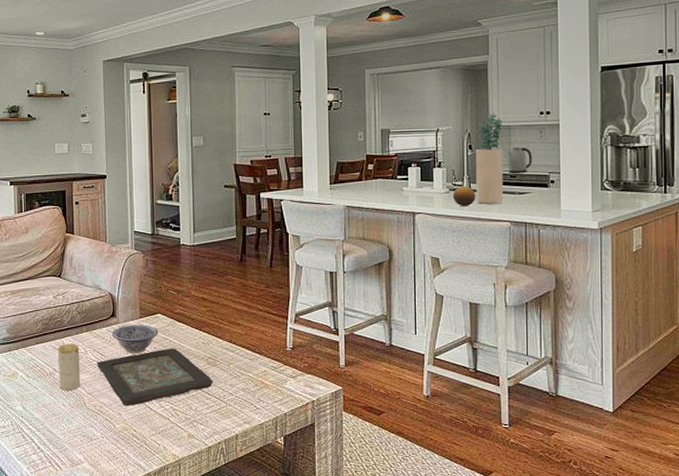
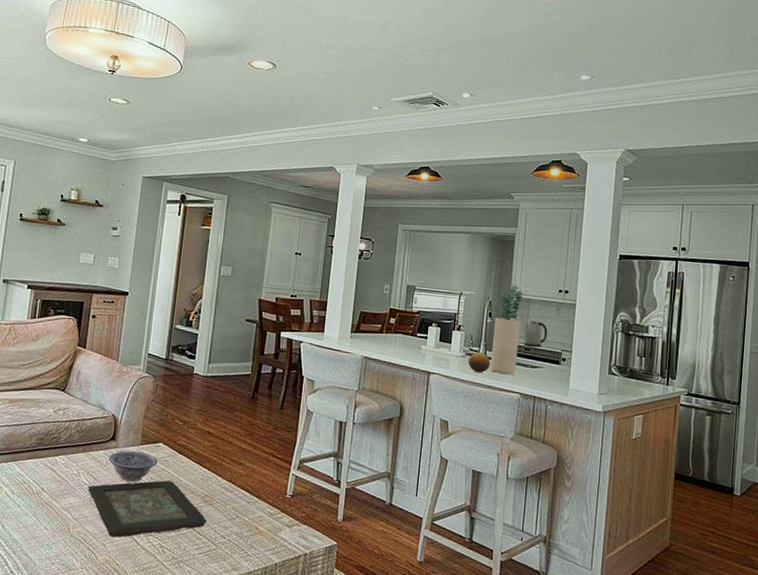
candle: present [57,343,81,390] -> none [44,462,72,513]

